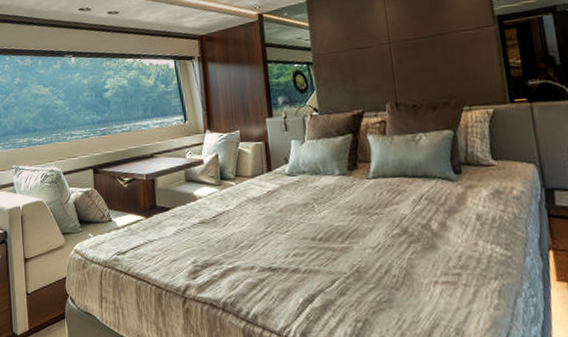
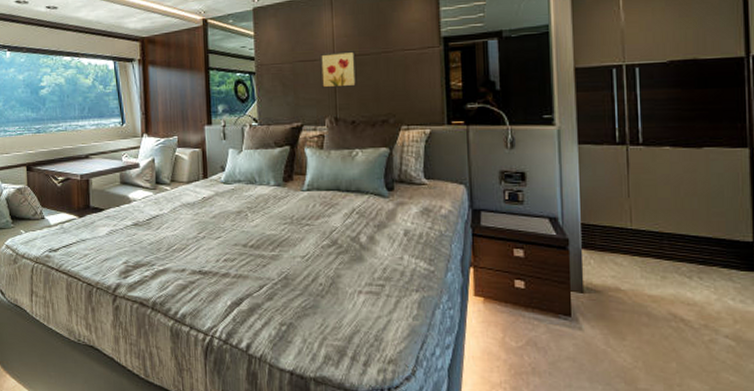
wall art: none [375,35,415,74] -> present [320,51,357,88]

